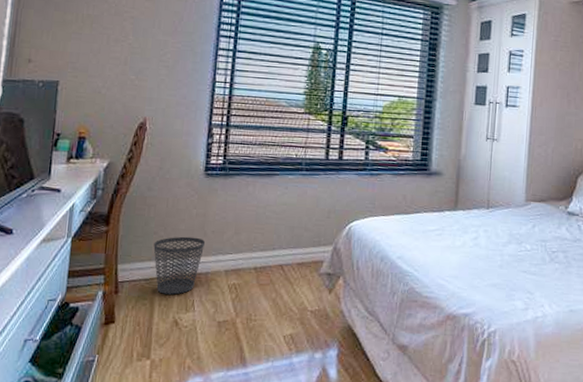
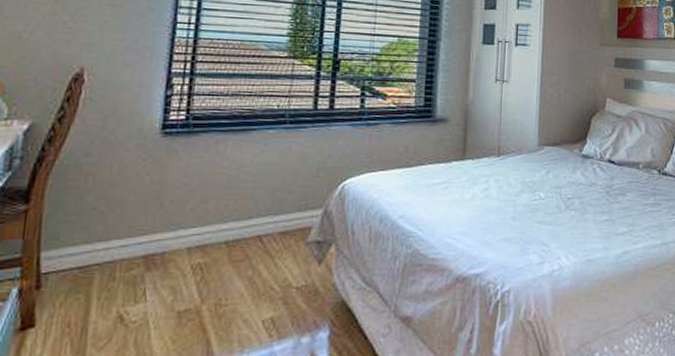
wastebasket: present [153,236,206,295] -> none [91,210,162,284]

